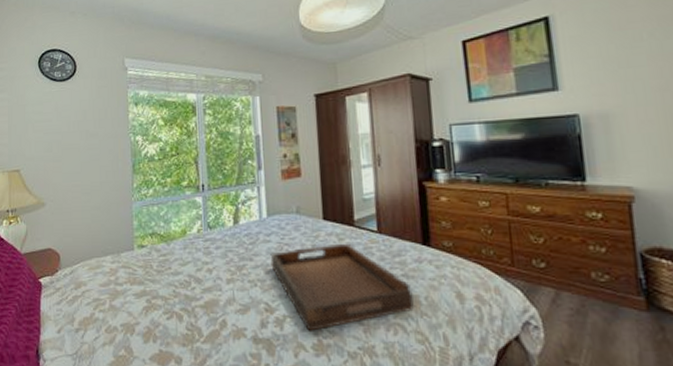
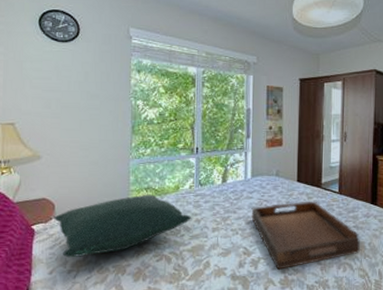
pillow: none [59,241,202,315] -> present [53,194,191,258]

